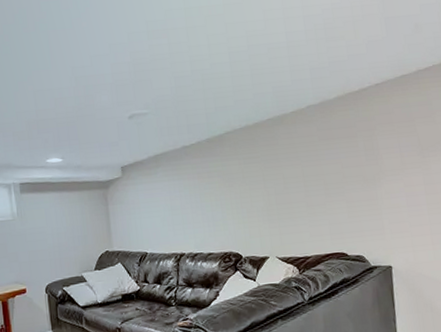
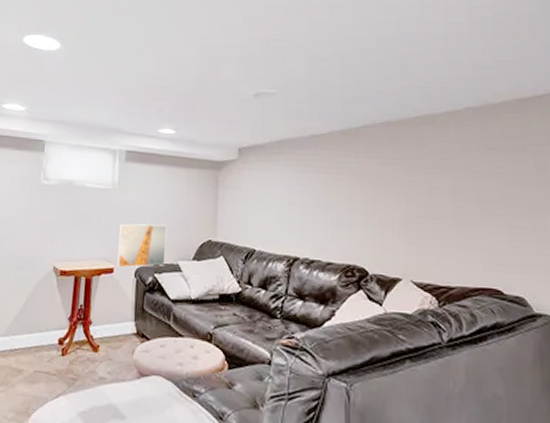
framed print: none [25,243,71,288] -> present [117,223,167,268]

